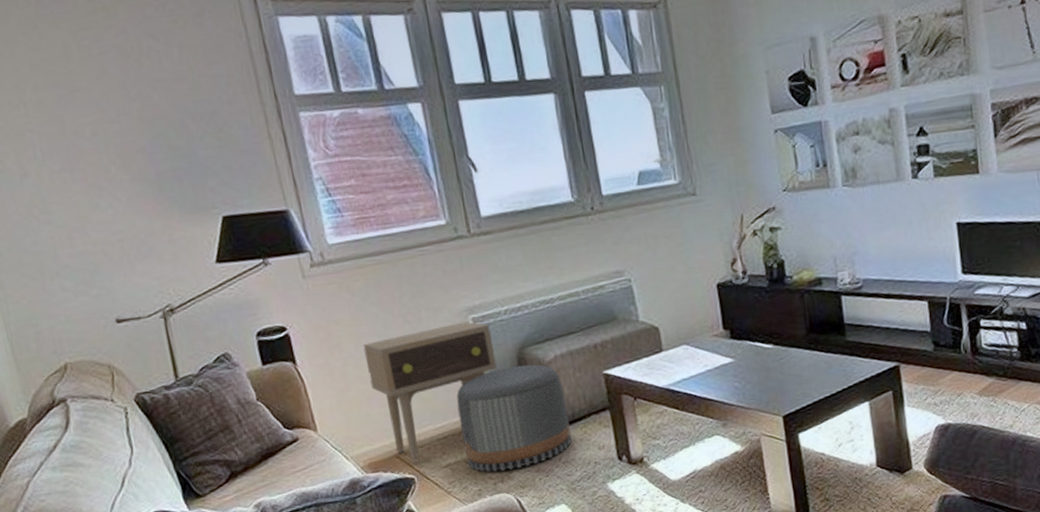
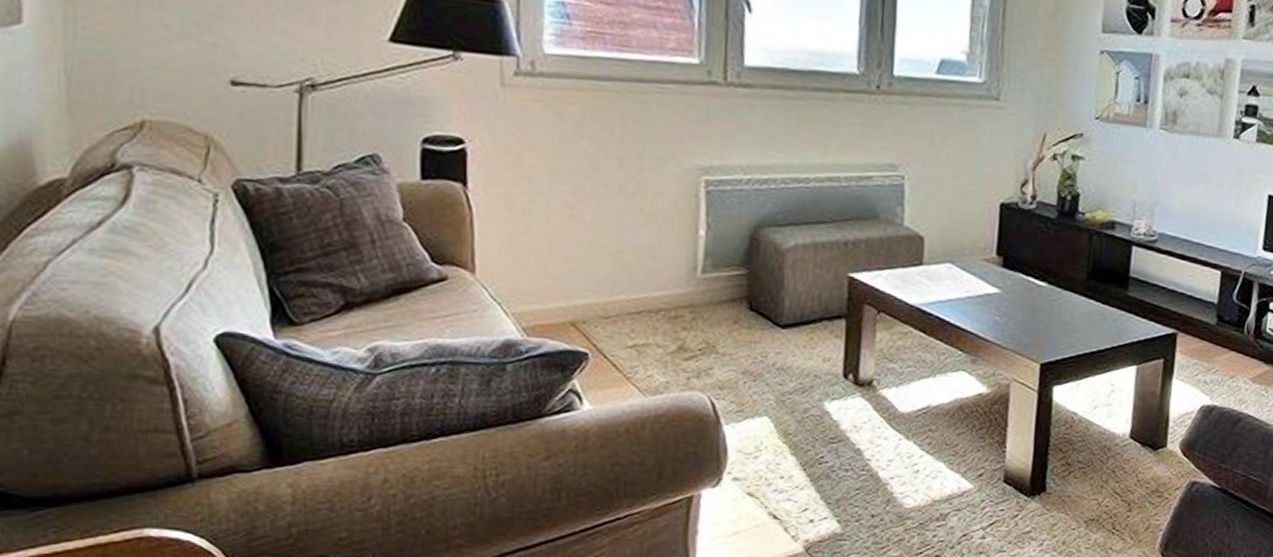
side table: present [363,321,497,462] -> none [559,181,725,335]
pouf: present [456,364,572,472] -> none [660,245,797,366]

